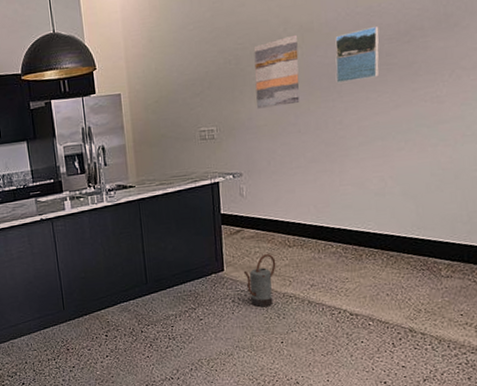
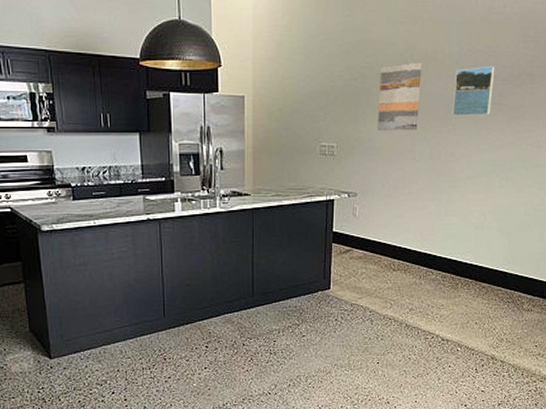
watering can: present [243,254,276,308] -> none [348,276,380,328]

